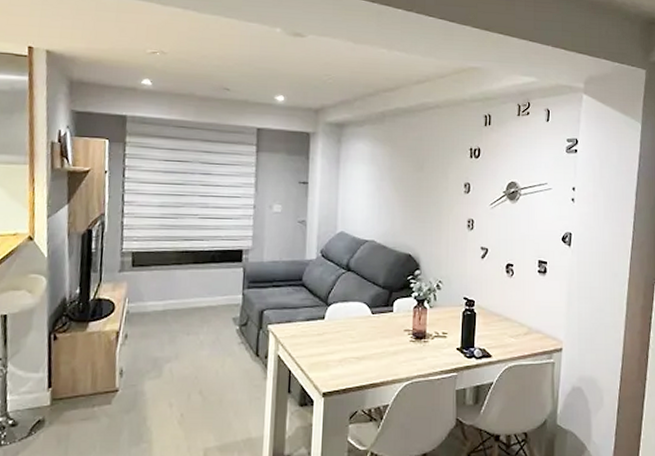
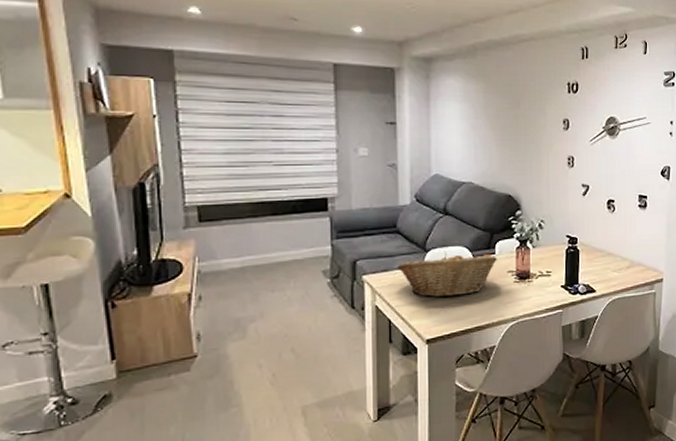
fruit basket: none [300,307,395,352] -> present [397,252,497,298]

